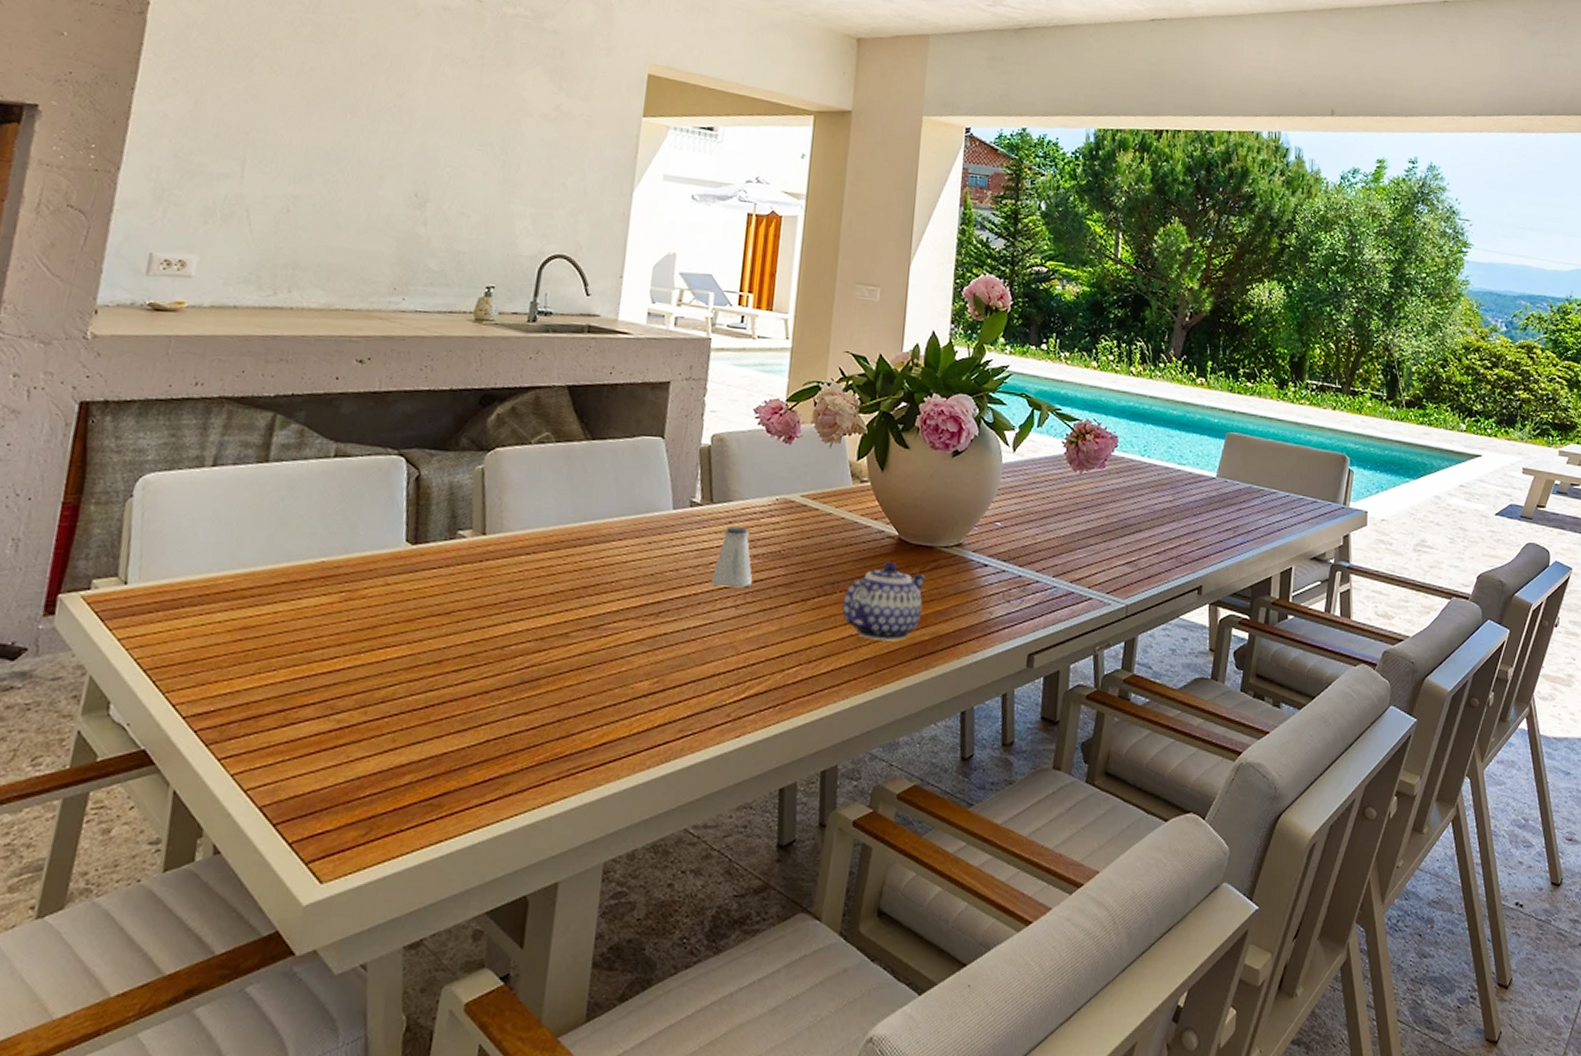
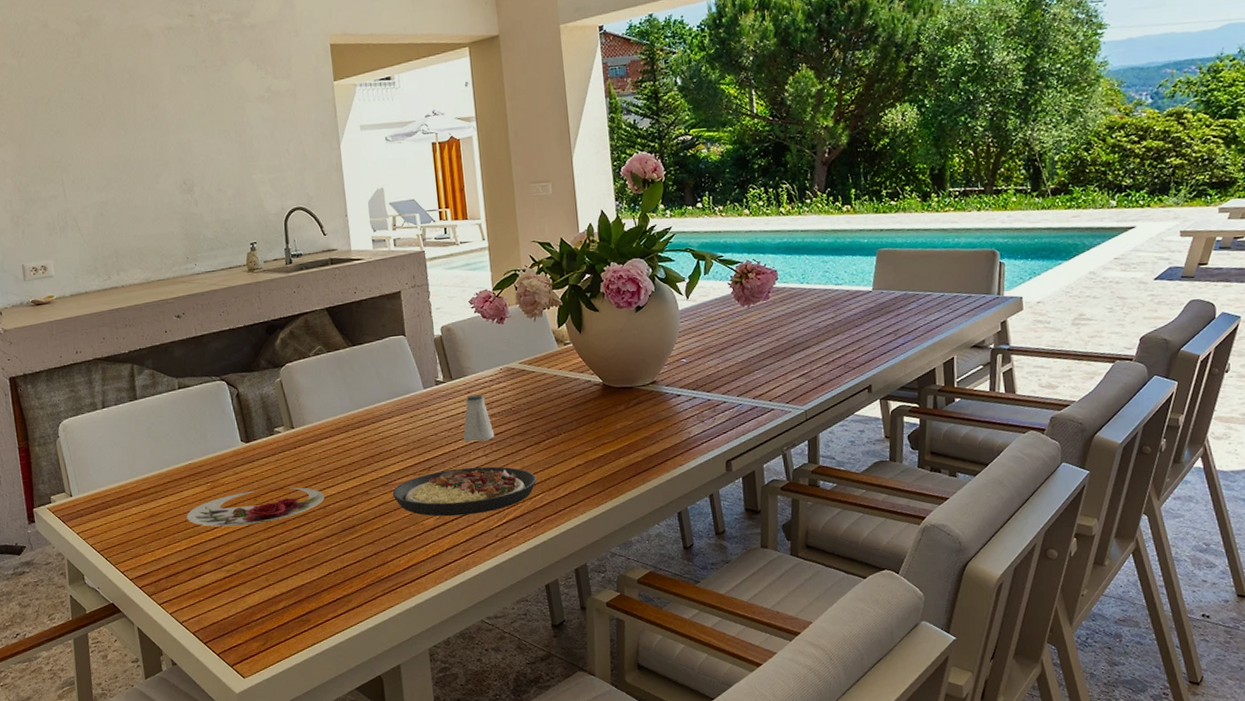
plate: none [296,611,506,660] -> present [186,487,324,527]
plate: none [600,619,795,683] -> present [392,466,537,517]
teapot: present [842,561,926,641] -> none [568,403,633,467]

